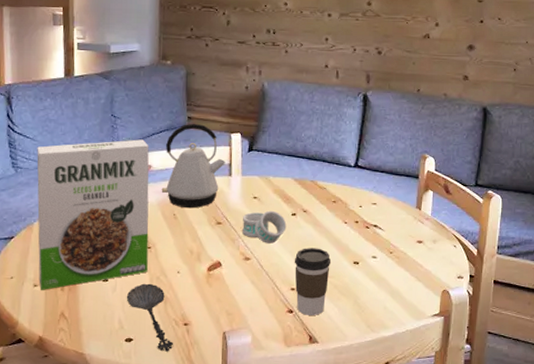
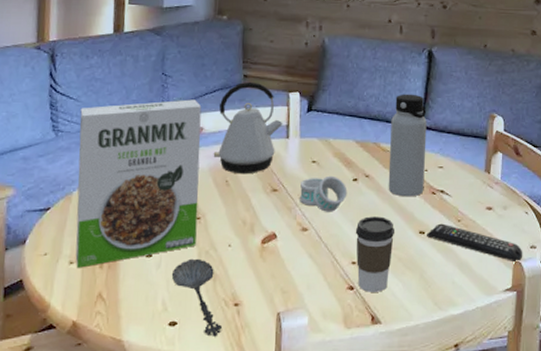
water bottle: none [324,135,362,231] -> present [388,94,427,197]
remote control: none [361,255,451,291] -> present [427,223,523,263]

